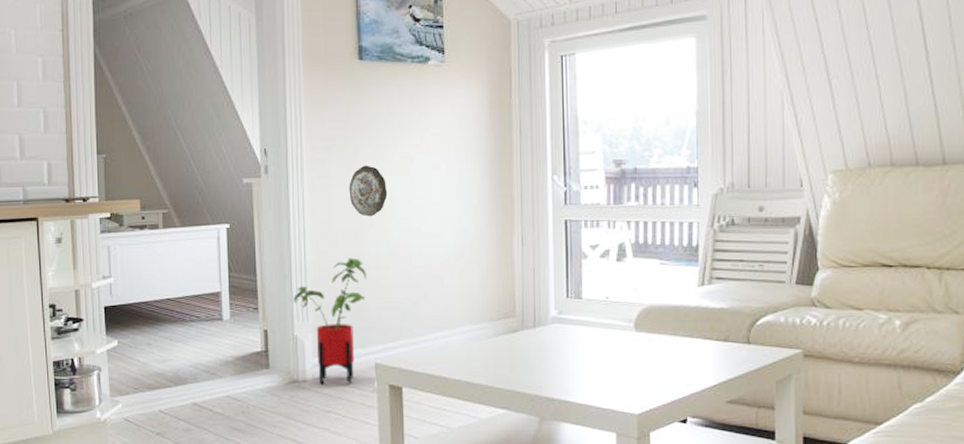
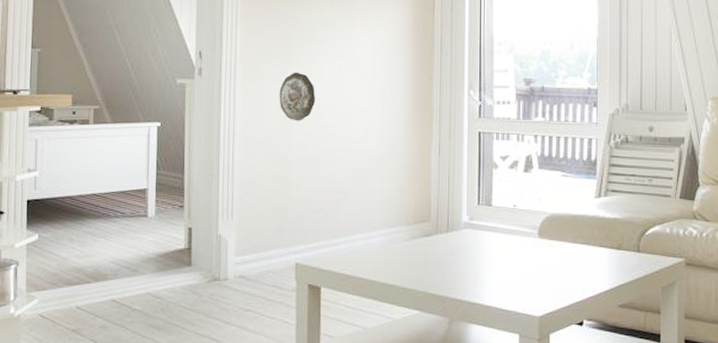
house plant: present [293,258,366,385] -> none [219,160,292,283]

